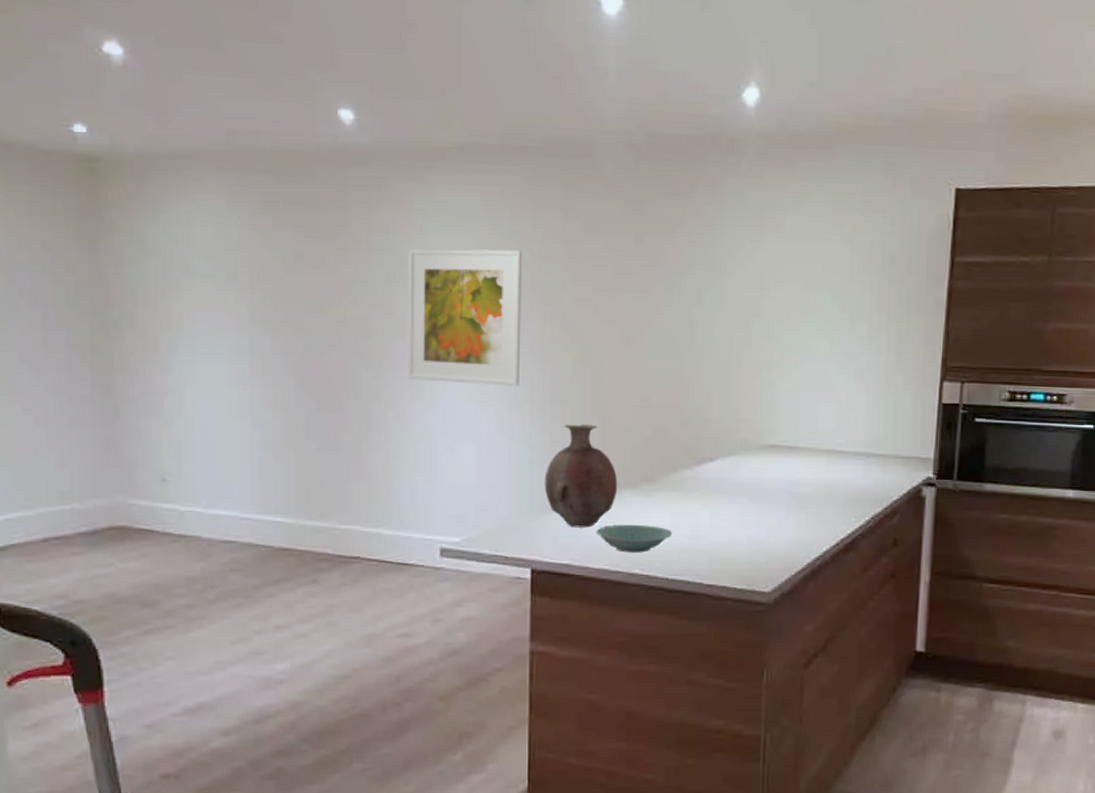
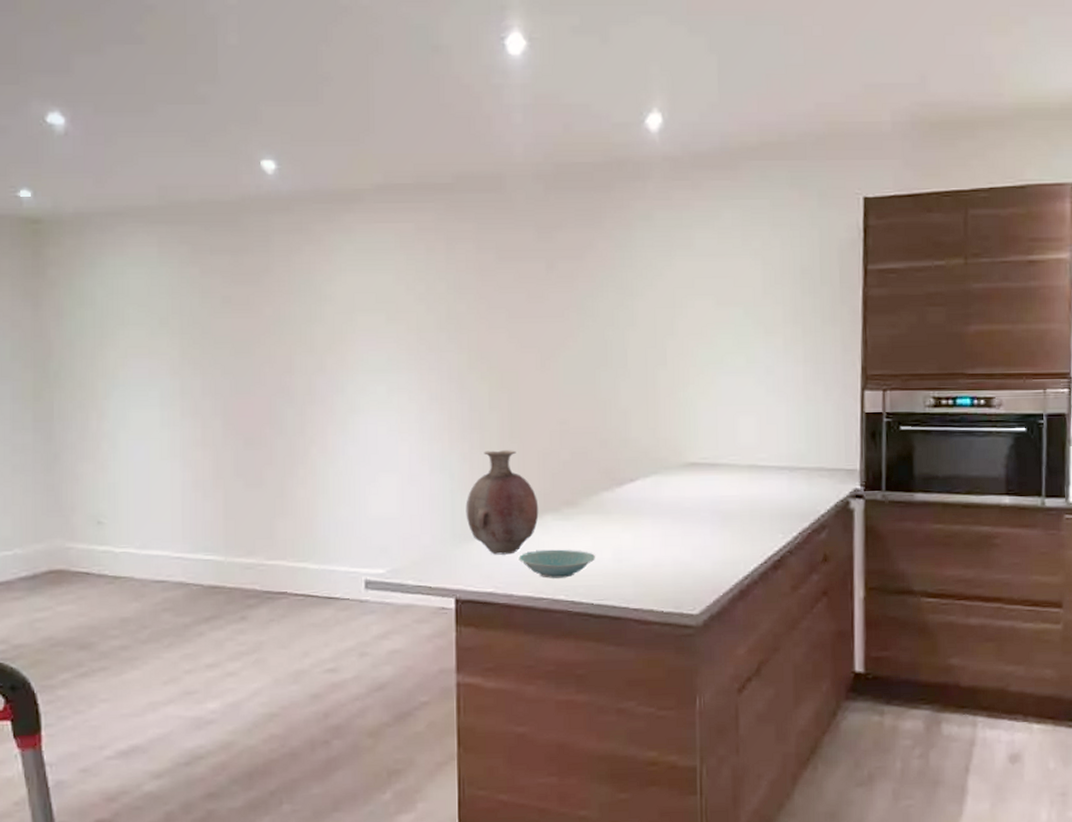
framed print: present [407,249,522,386] -> none [328,283,439,416]

